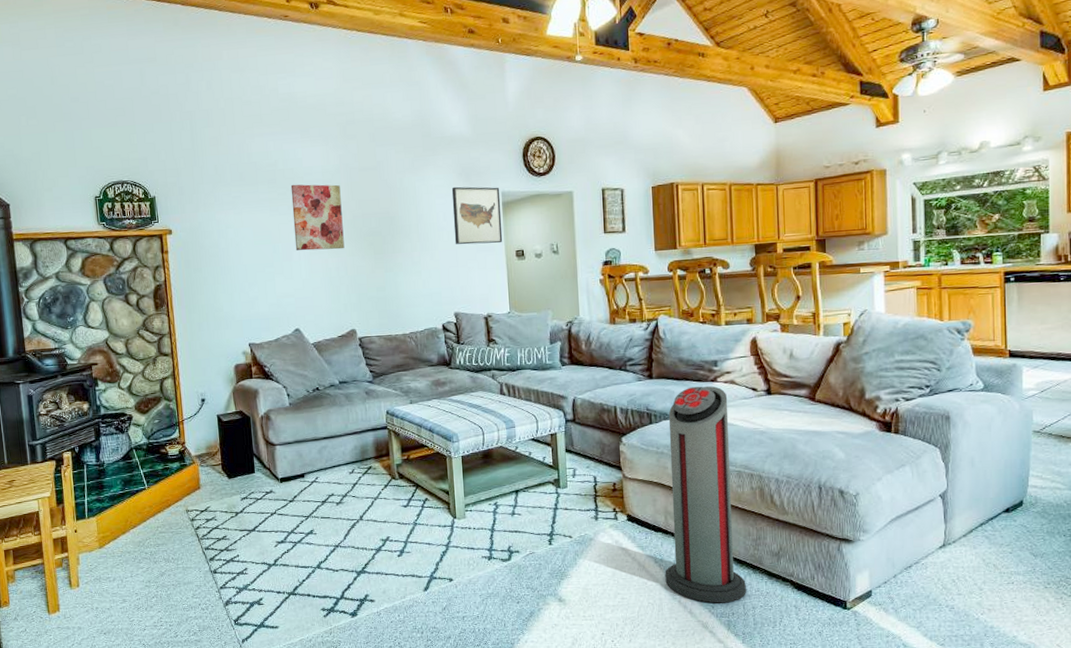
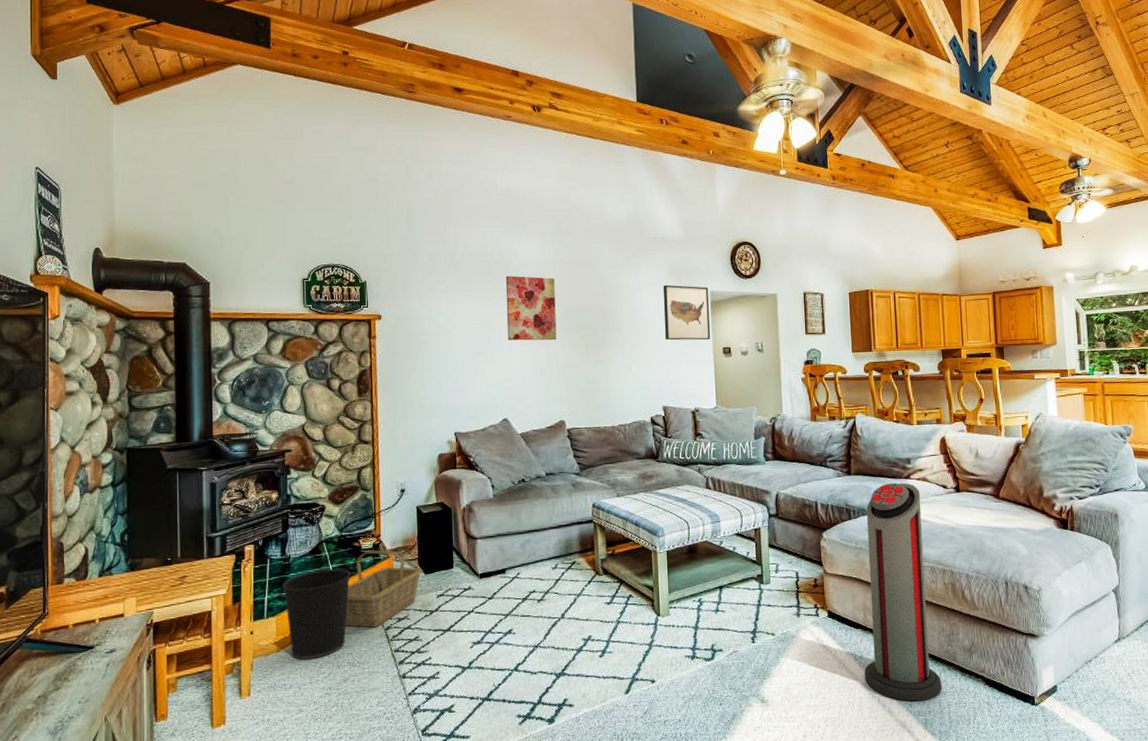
wastebasket: none [99,473,160,555] -> present [282,569,351,660]
basket: none [158,456,226,528] -> present [345,550,422,628]

